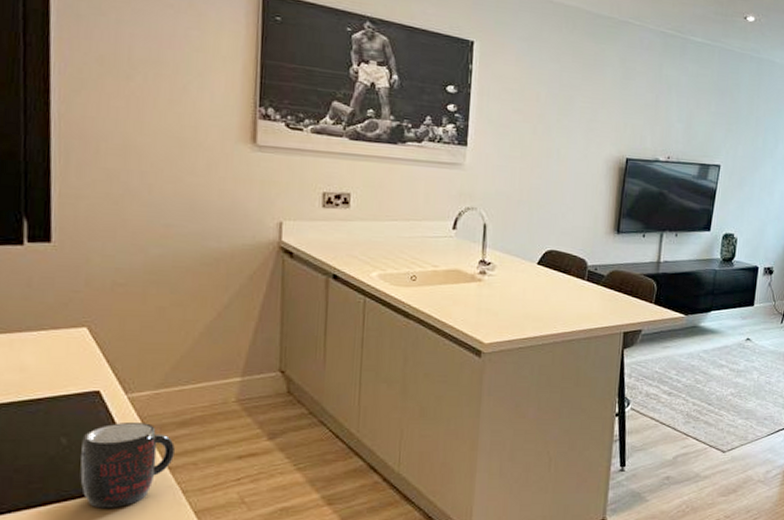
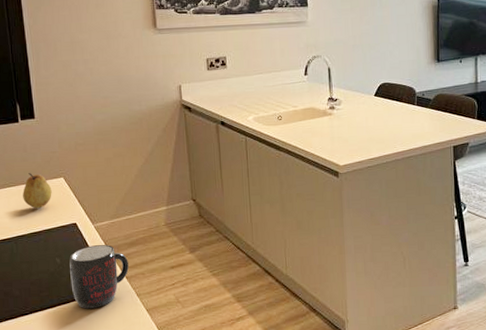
fruit: none [17,317,66,367] -> present [23,173,52,209]

